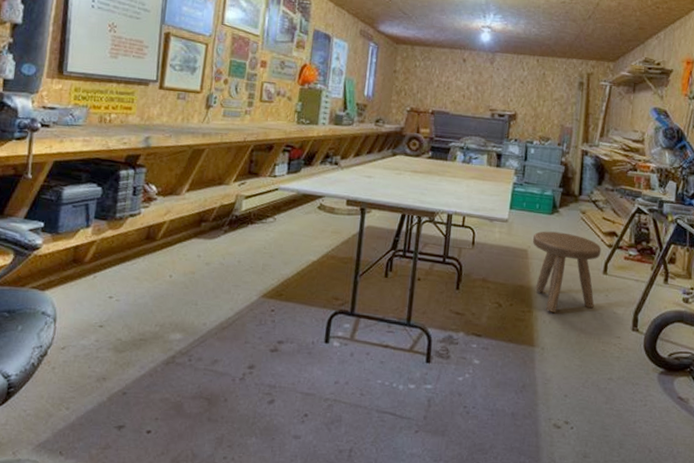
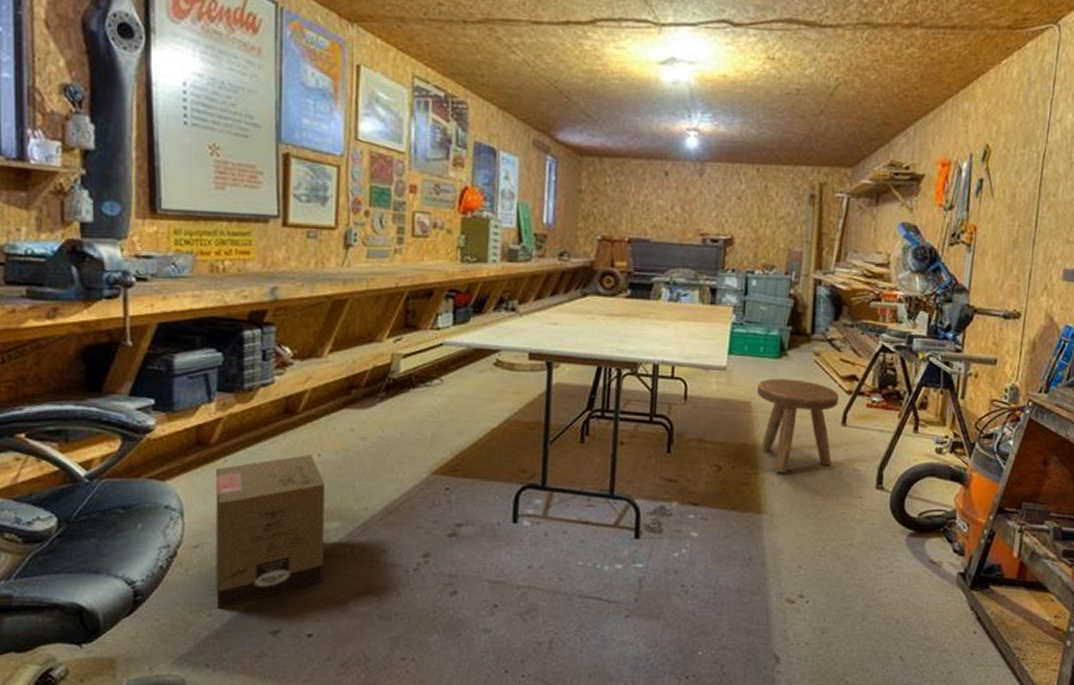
cardboard box: none [74,275,173,404] -> present [216,455,325,608]

